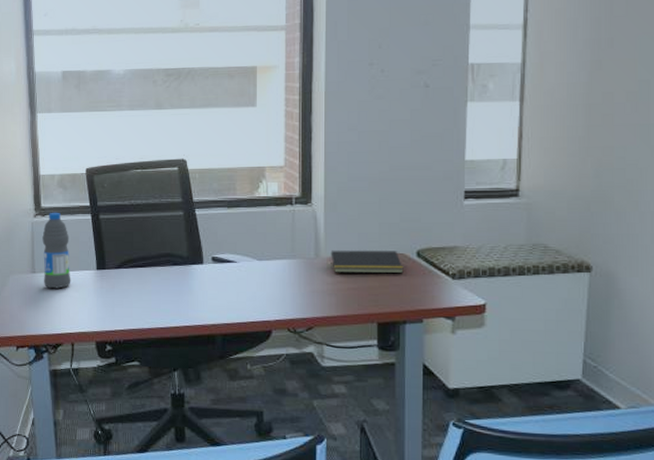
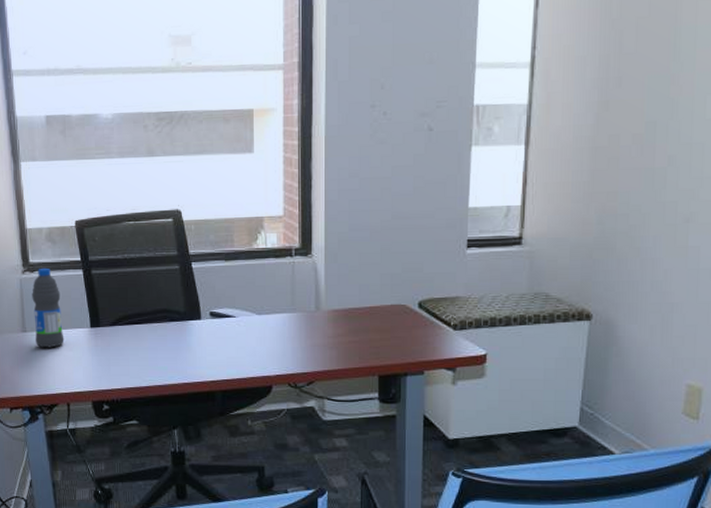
notepad: present [329,250,404,274] -> none [330,302,405,326]

